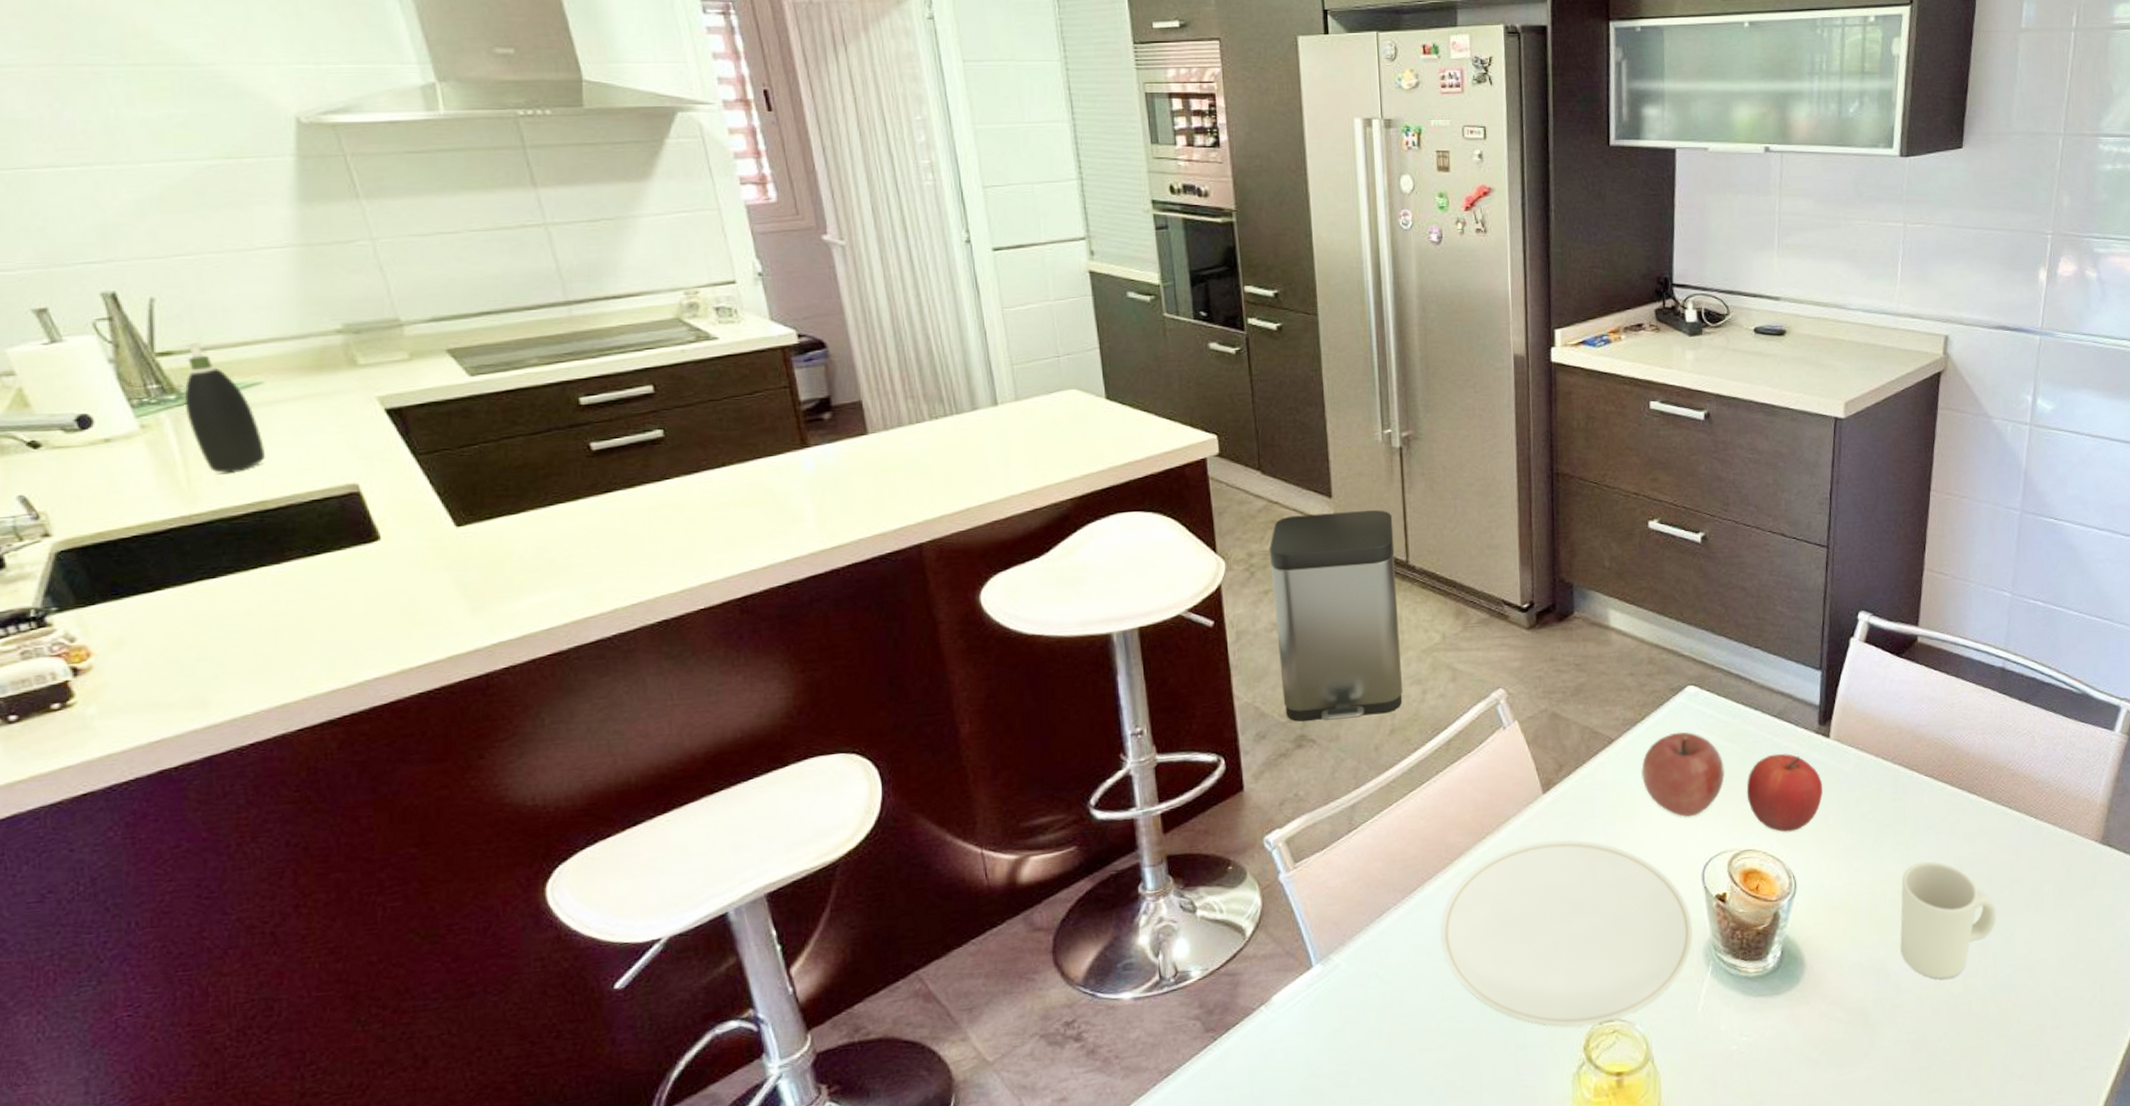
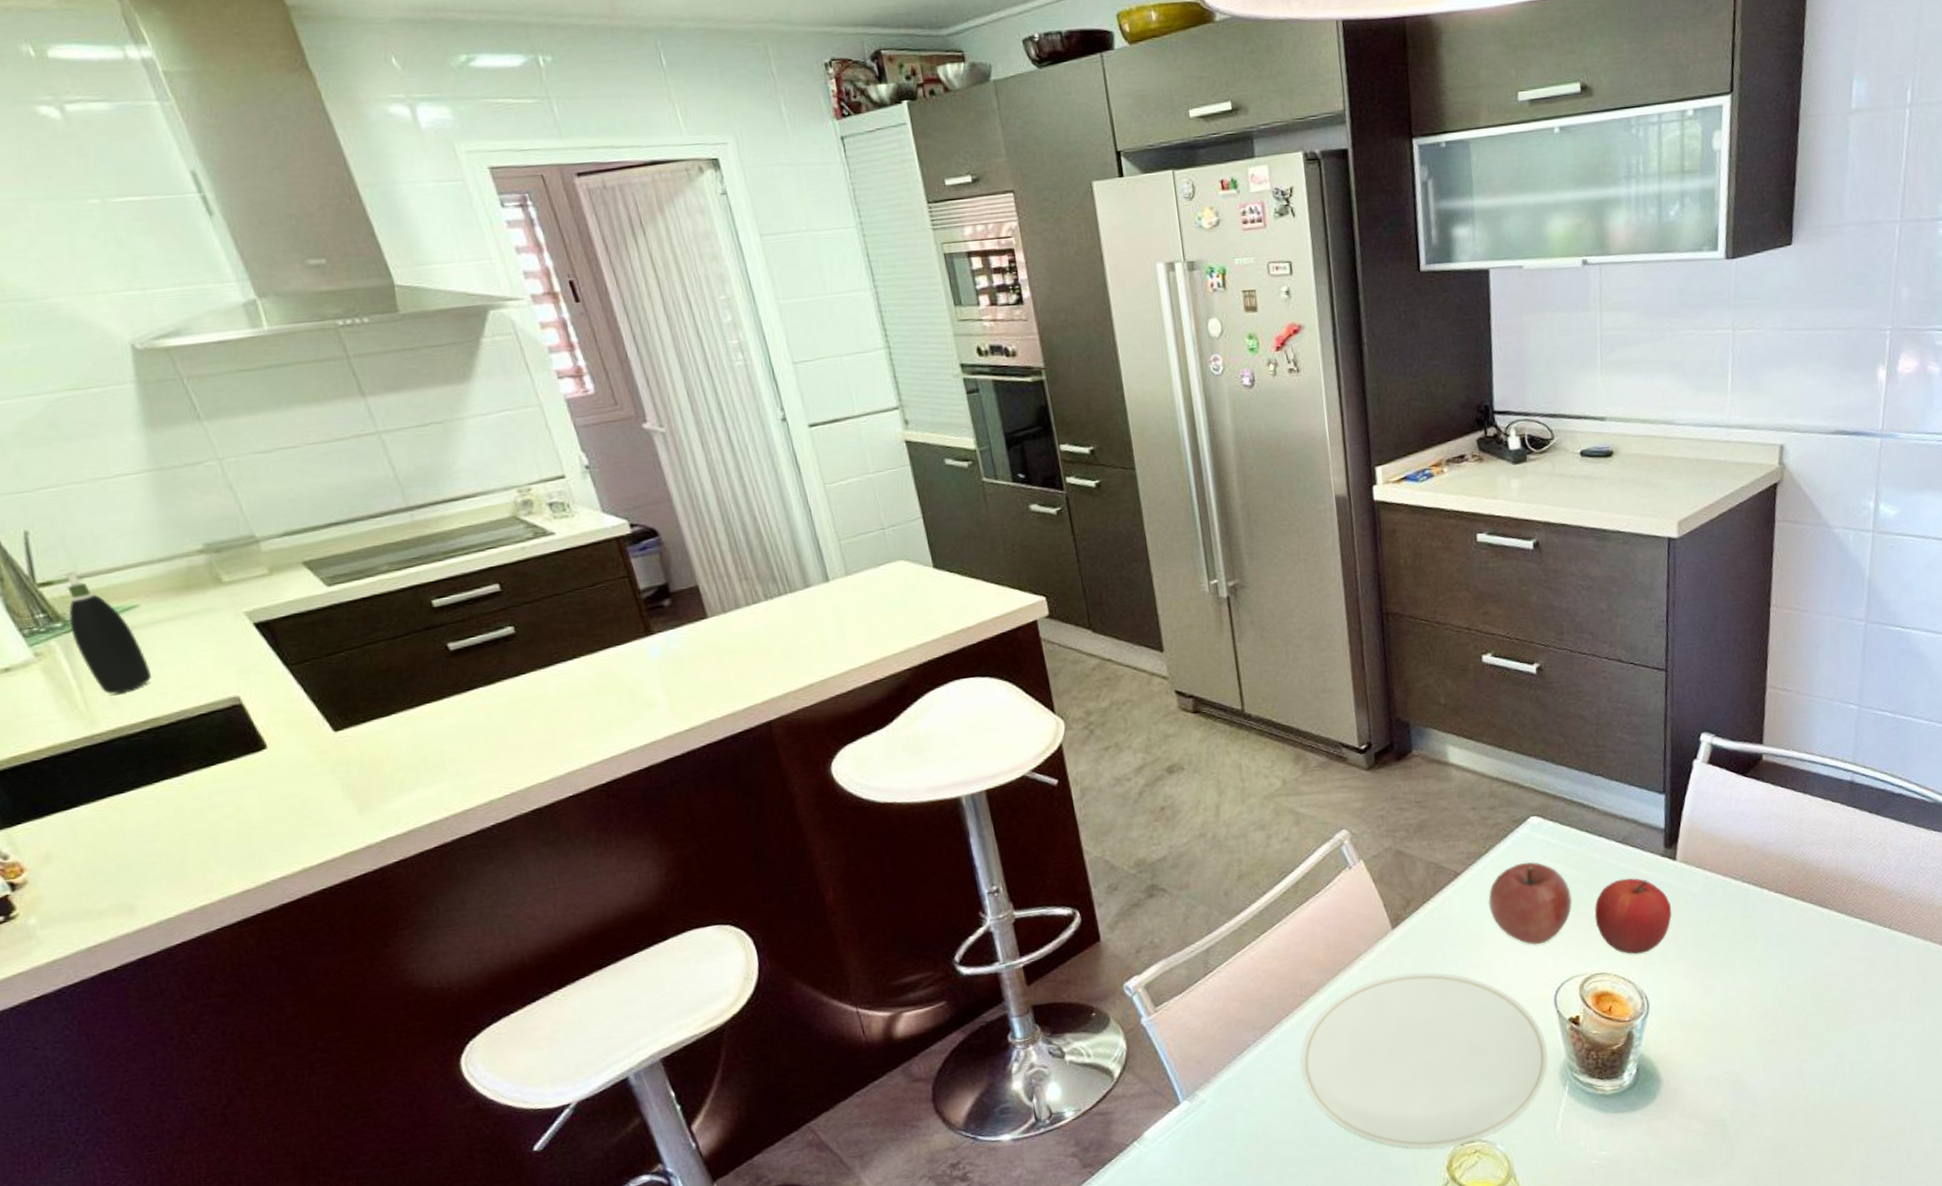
pedal bin: present [1268,510,1402,722] -> none [1105,661,1247,872]
mug: present [1900,861,1997,979] -> none [1754,976,1853,1089]

